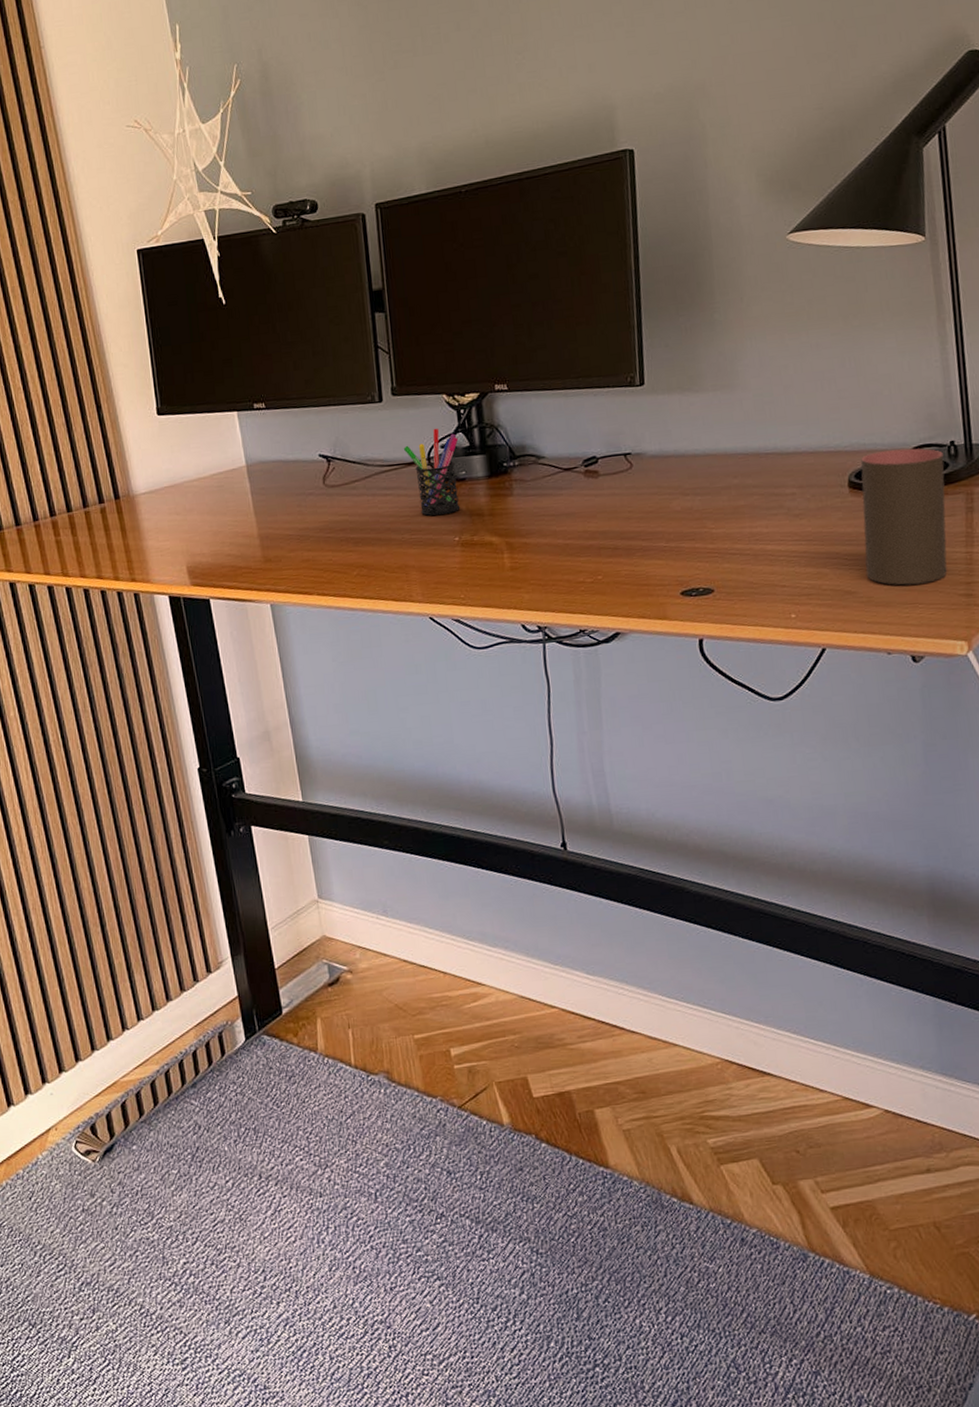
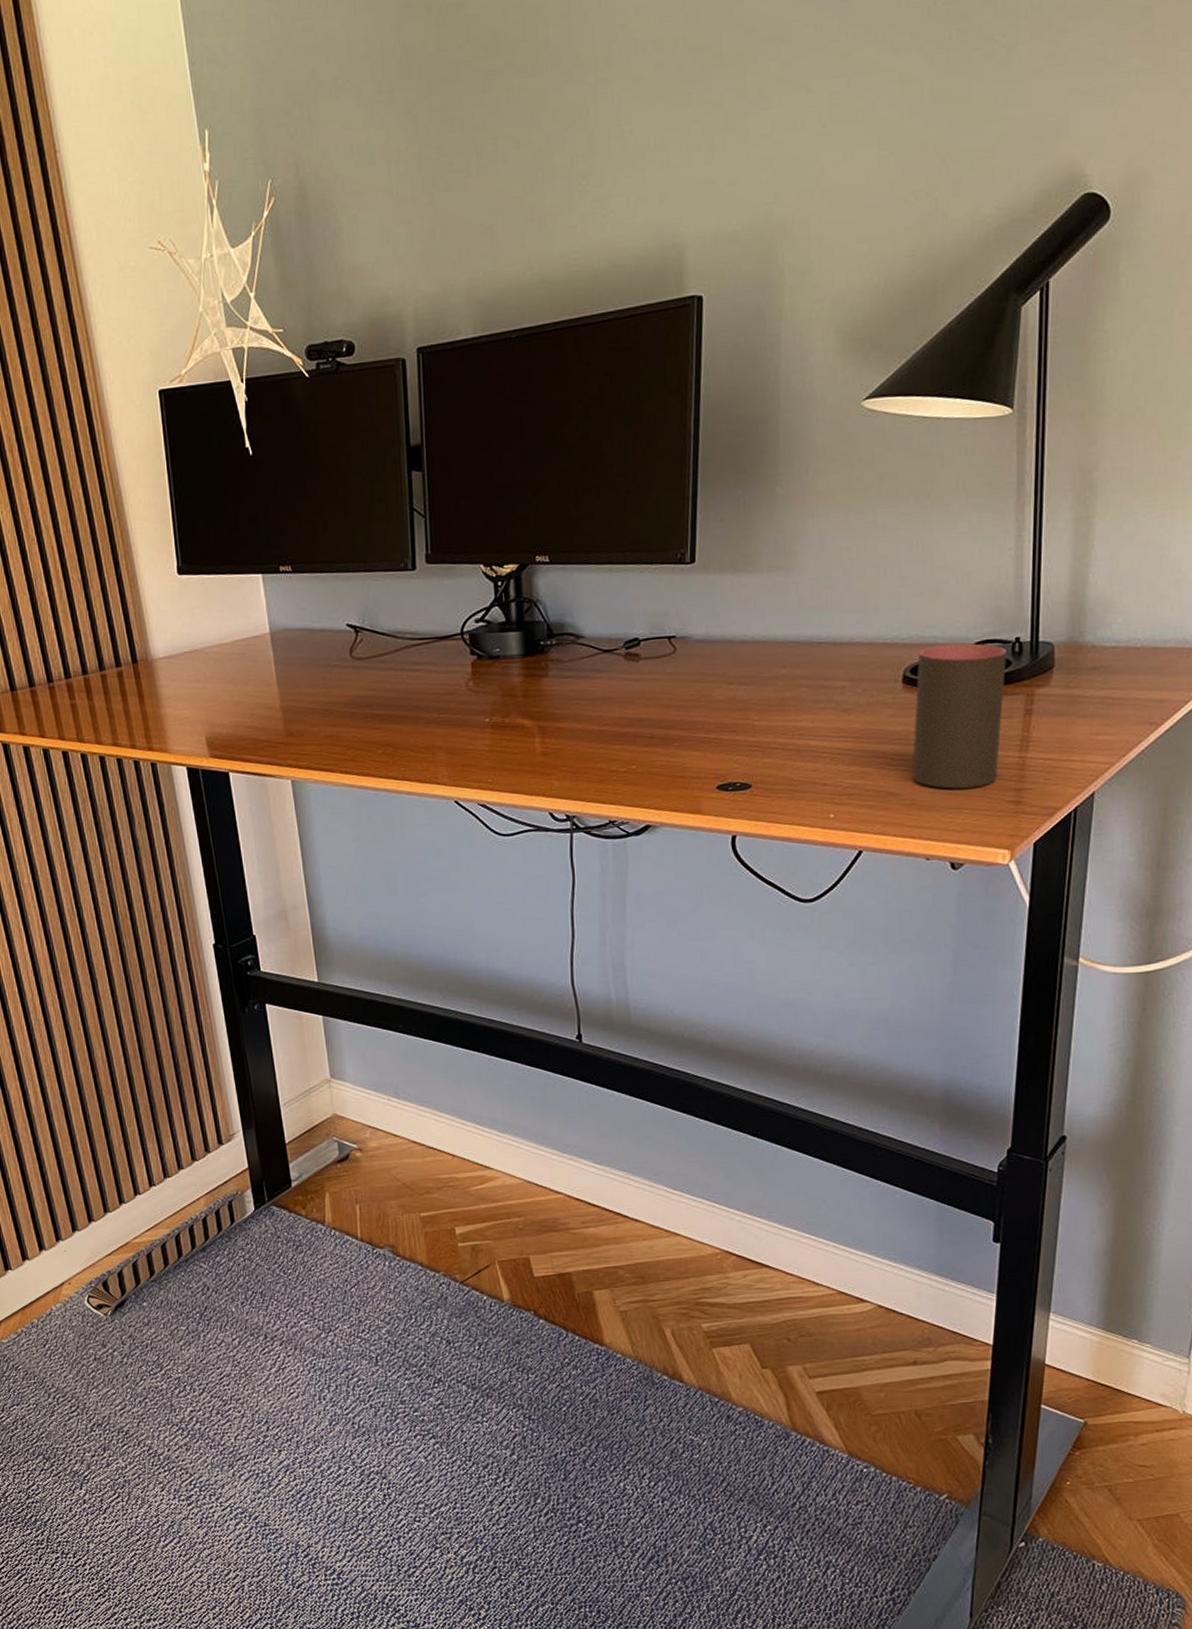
pen holder: present [403,428,461,516] -> none [435,600,494,694]

